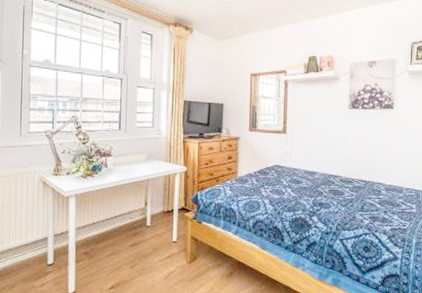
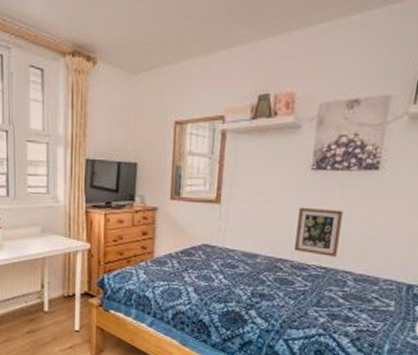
picture frame: none [342,135,373,172] -> present [294,207,343,257]

